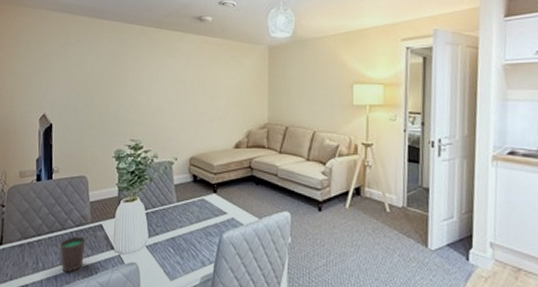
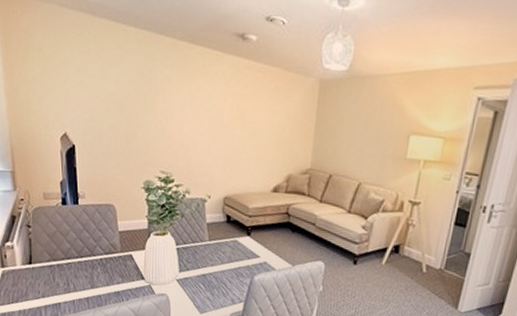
cup: present [60,236,86,272] -> none [90,263,116,296]

